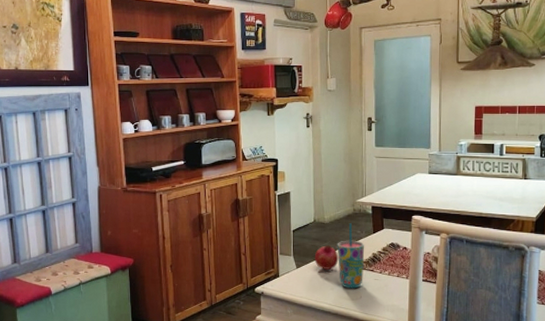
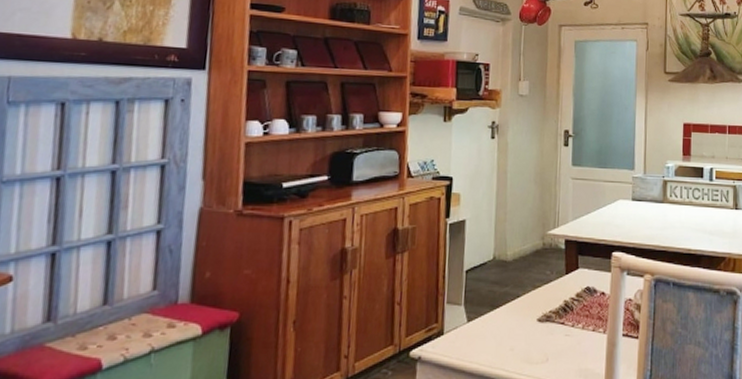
fruit: present [314,245,339,270] -> none [491,290,522,323]
cup: present [337,223,365,289] -> none [520,261,555,348]

